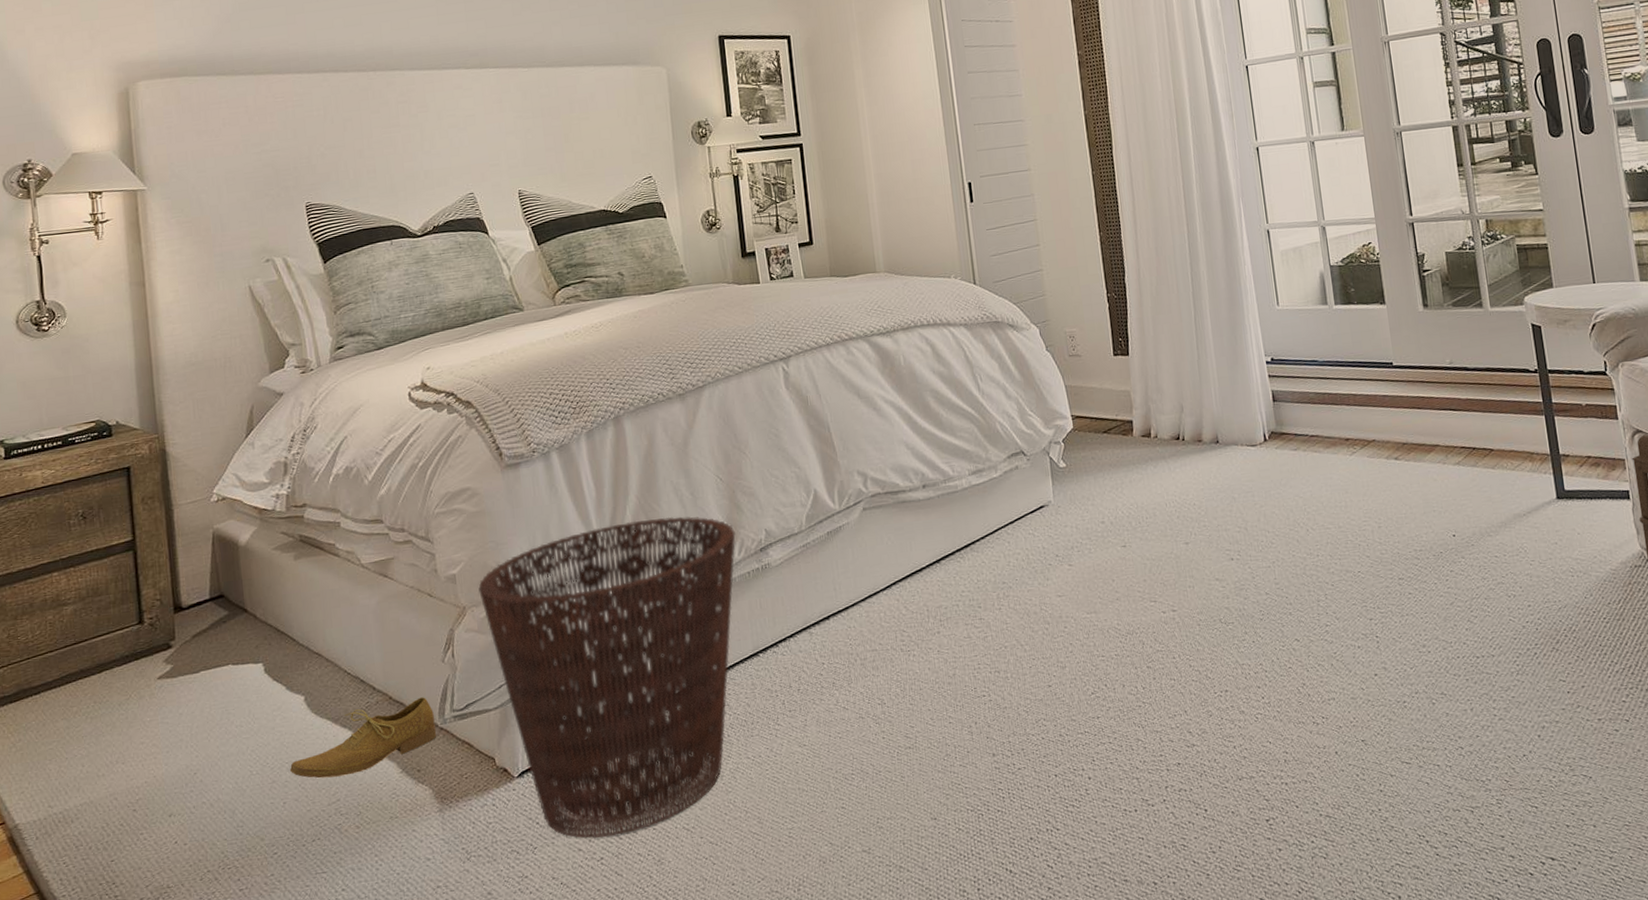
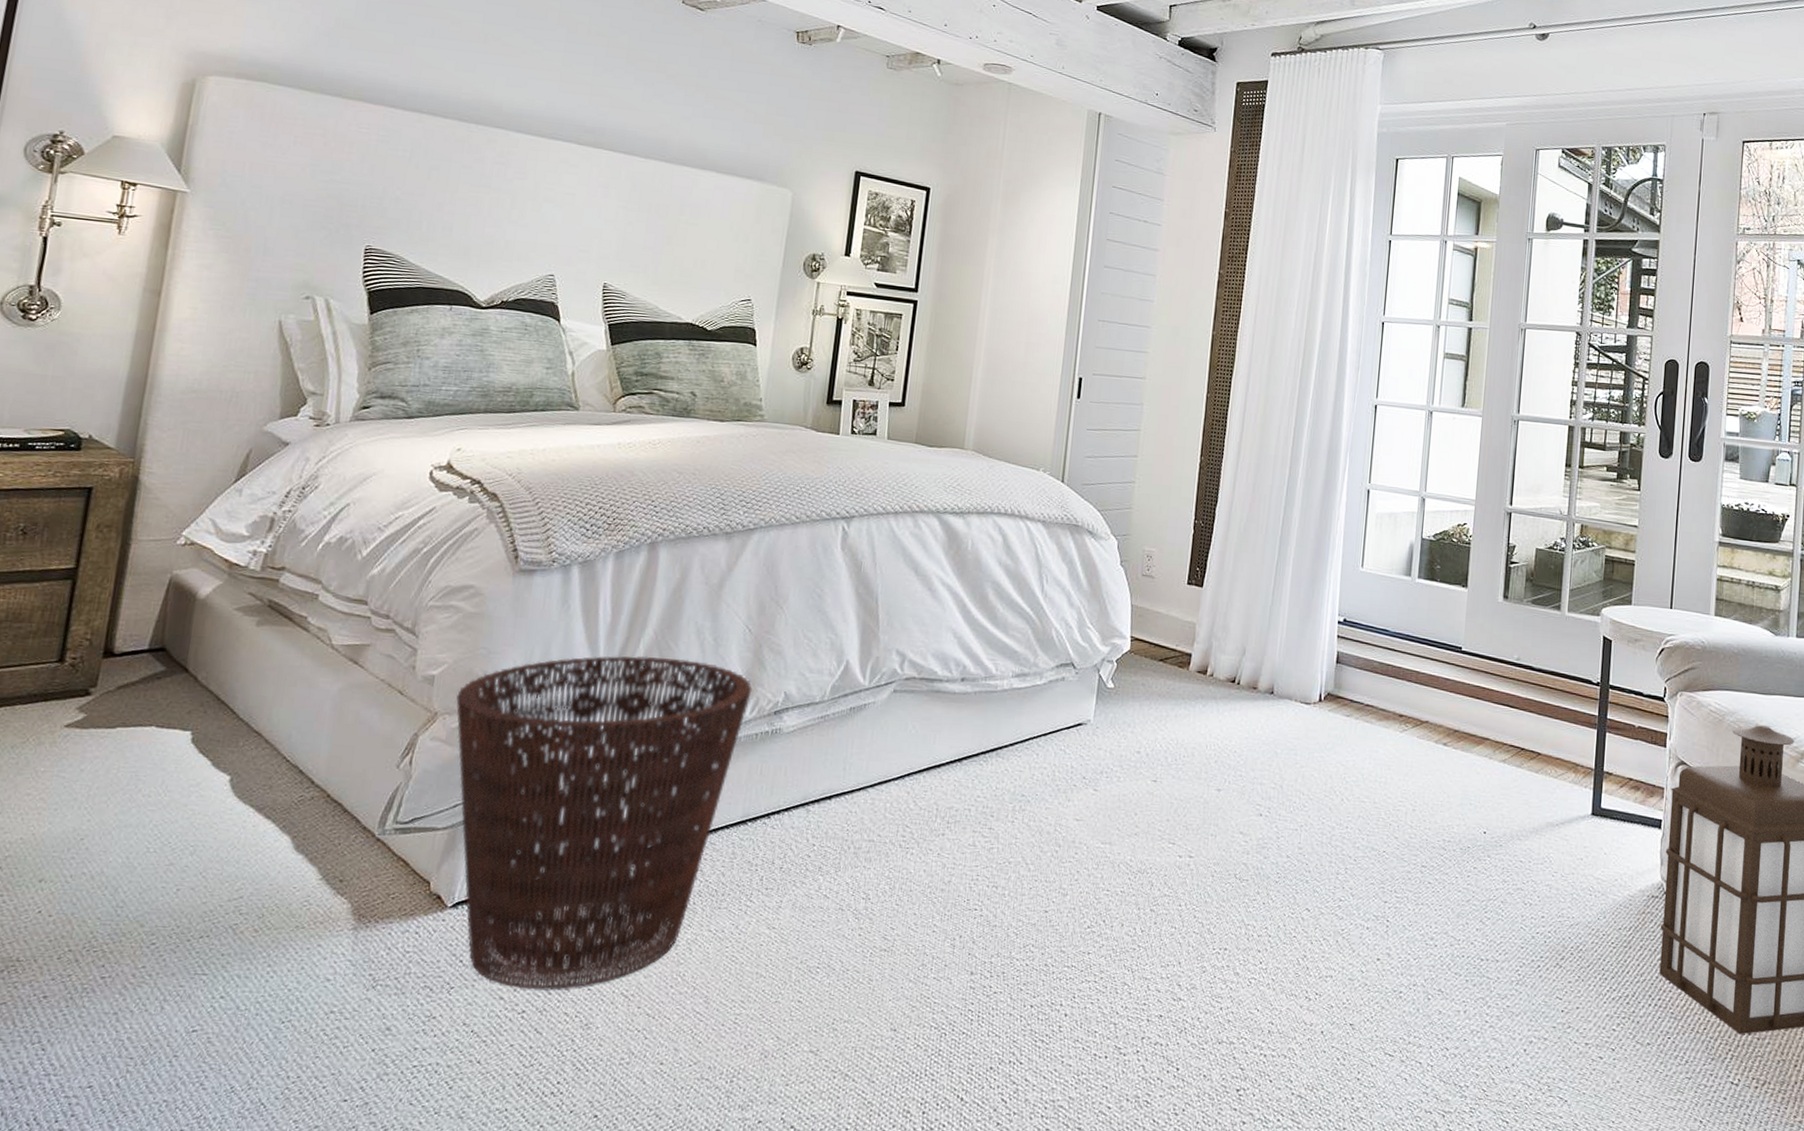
shoe: present [289,697,437,779] -> none [192,801,374,872]

